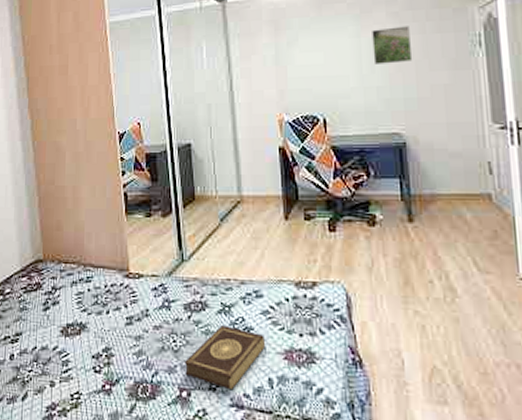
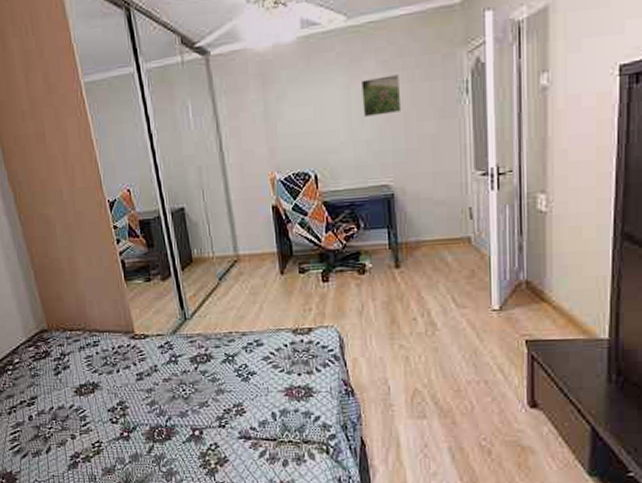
book: present [184,325,266,391] -> none [194,372,268,426]

